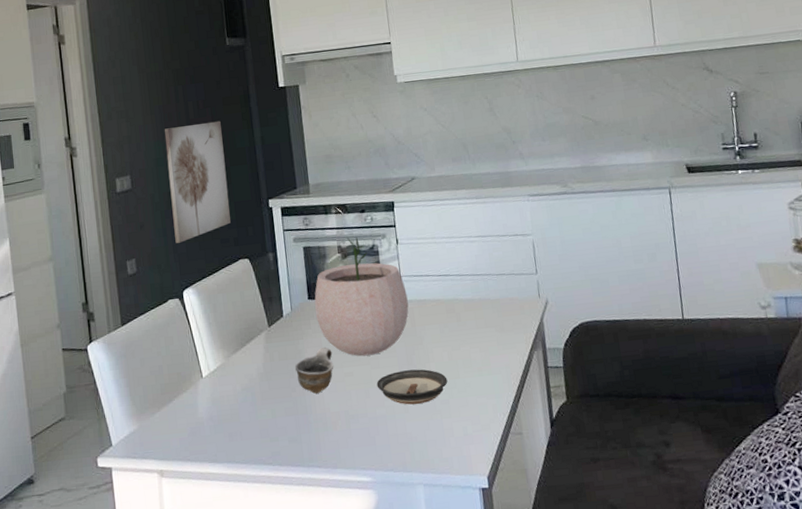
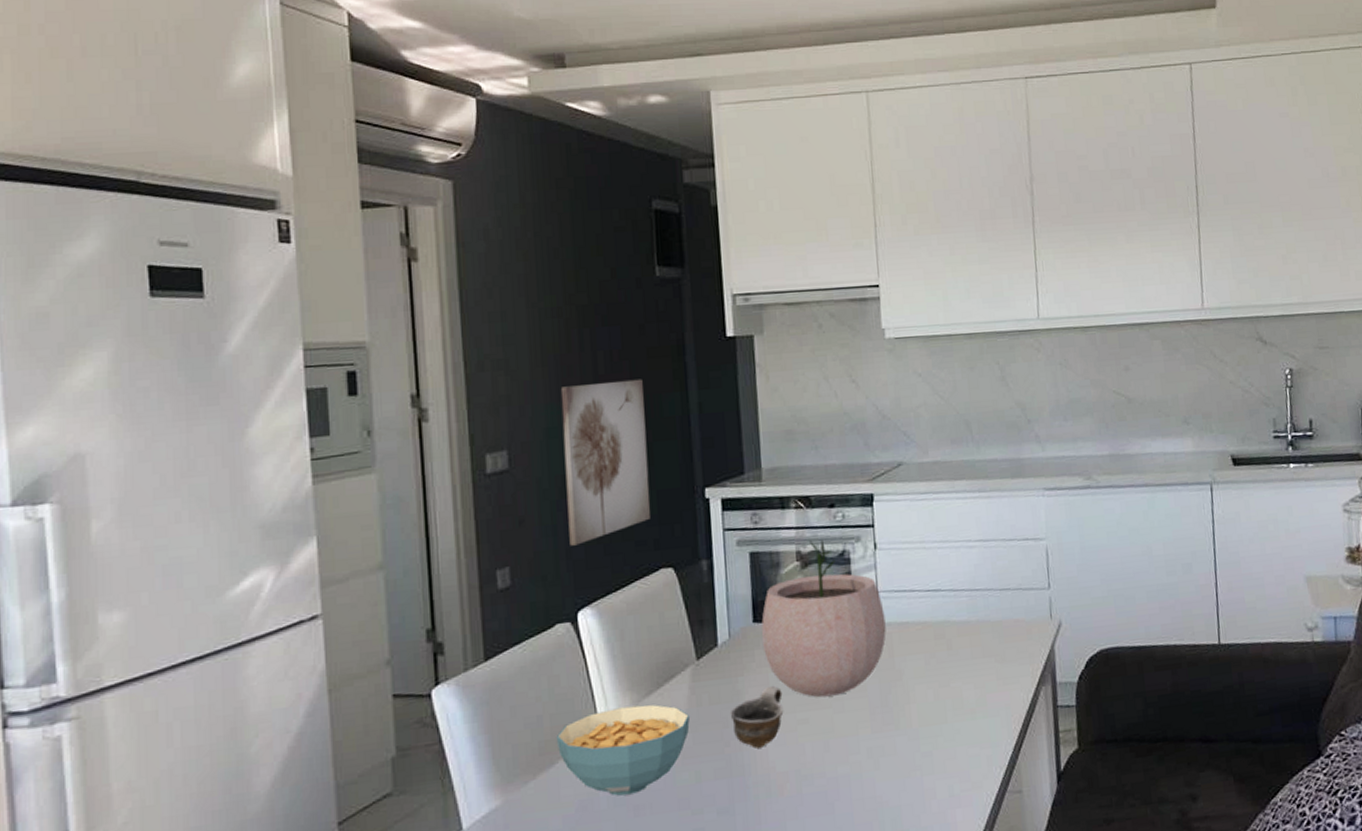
cereal bowl: none [172,359,266,426] -> present [555,704,690,796]
saucer: present [376,369,448,405] -> none [839,712,932,760]

